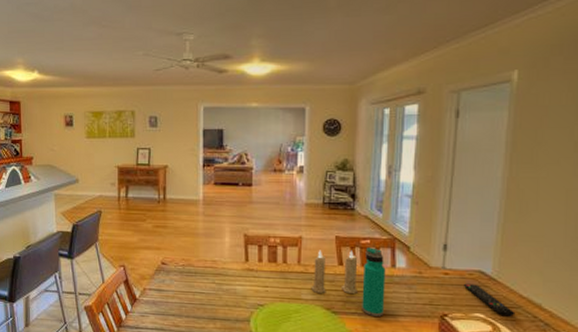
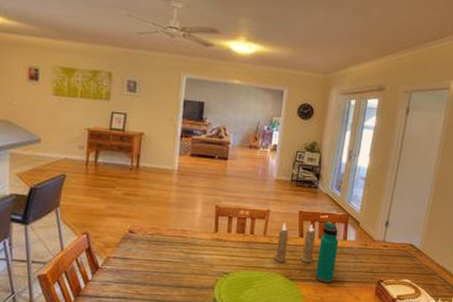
remote control: present [464,283,516,317] -> none [398,254,433,282]

